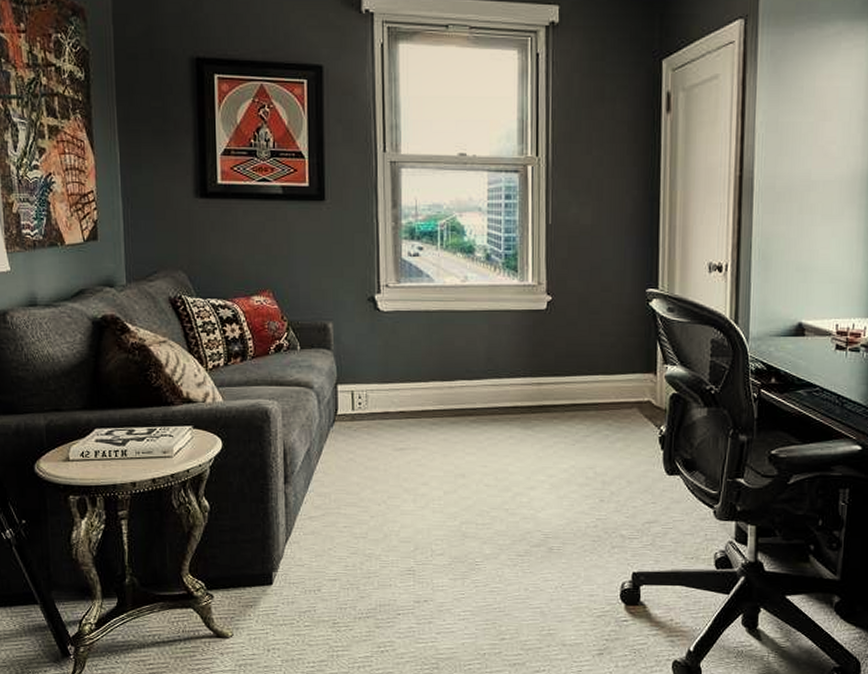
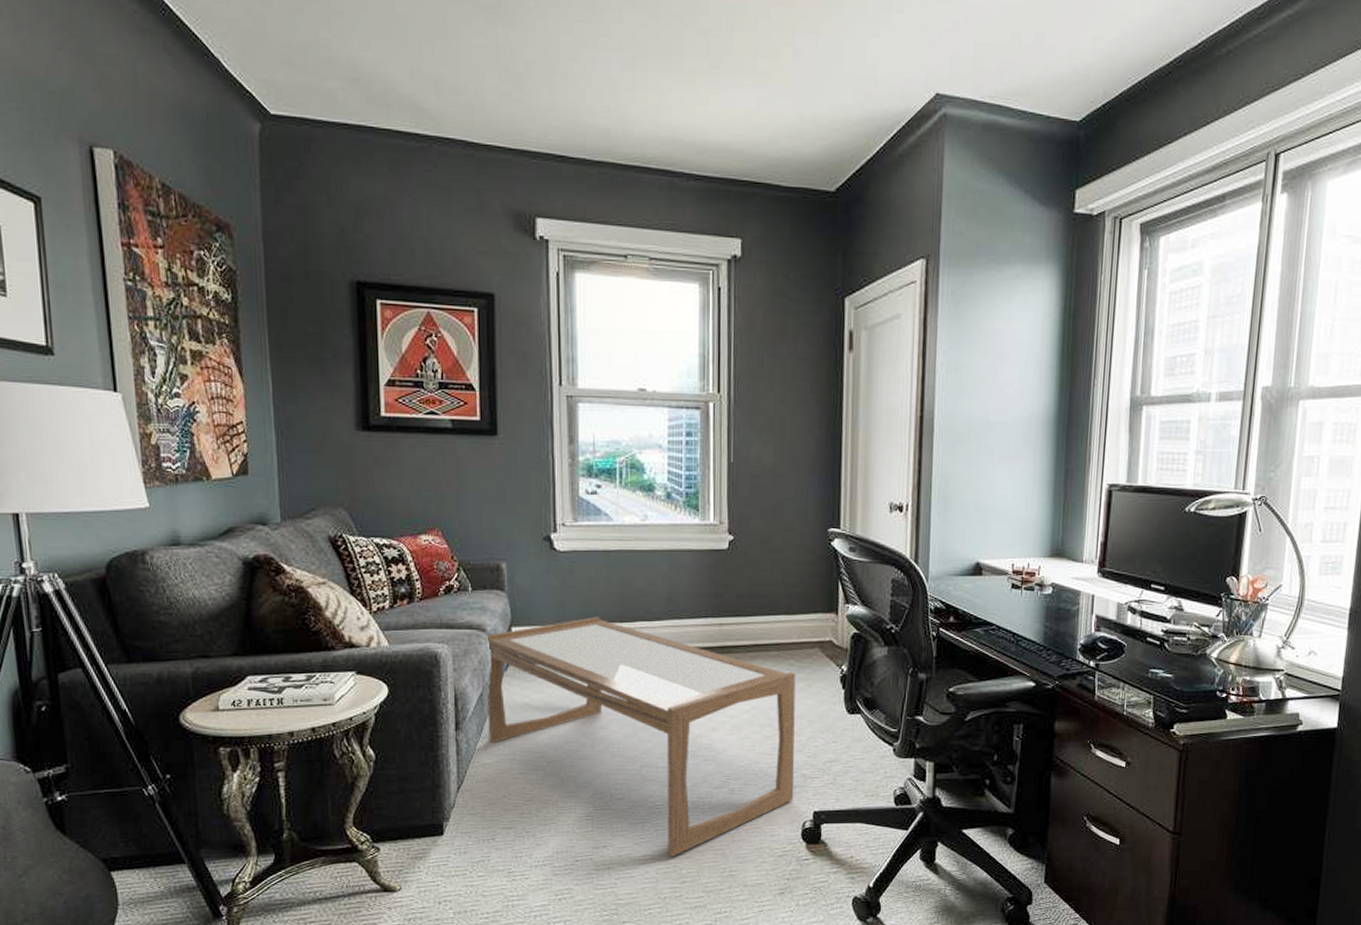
coffee table: none [312,375,614,613] -> present [485,617,796,857]

